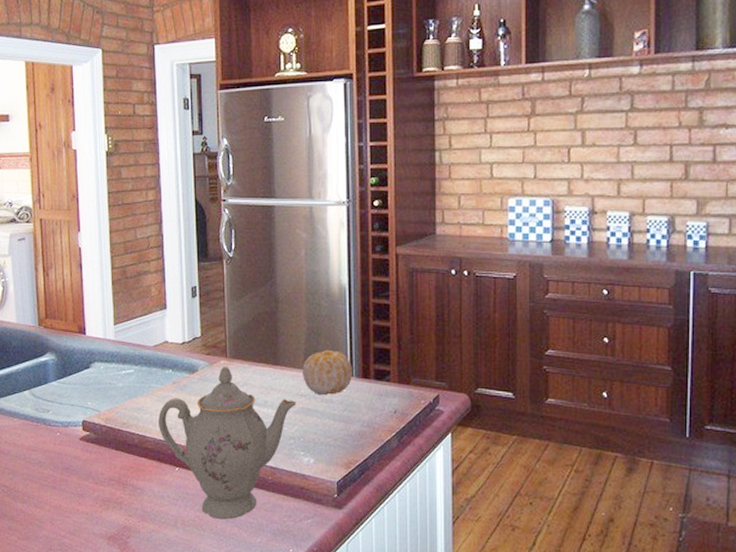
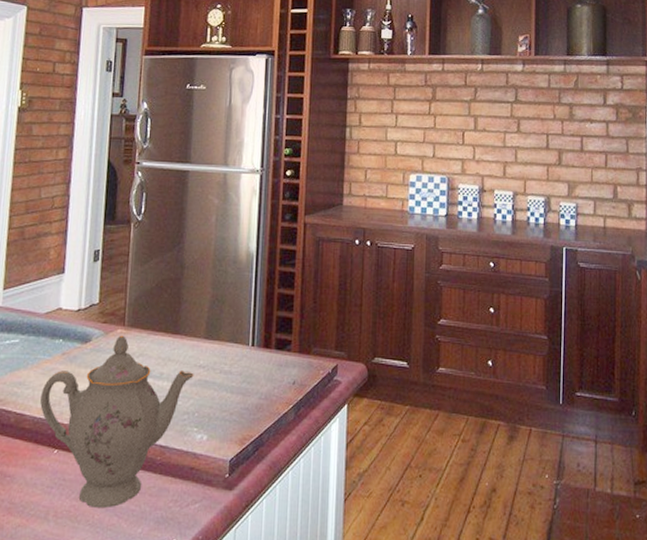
fruit: present [302,349,352,396] -> none [203,317,254,367]

